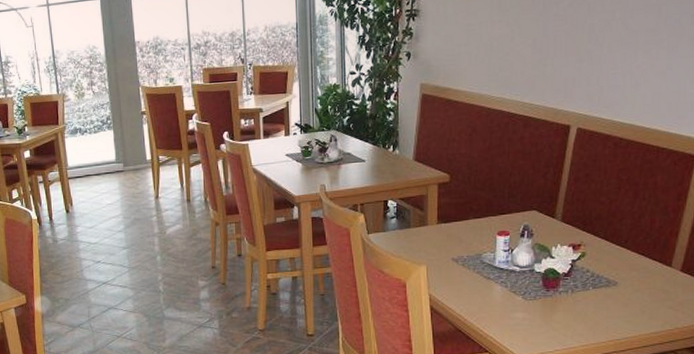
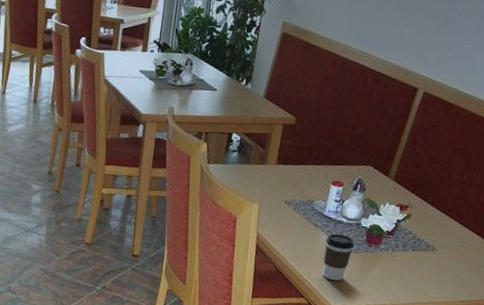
coffee cup: none [500,283,531,331] -> present [322,234,354,281]

